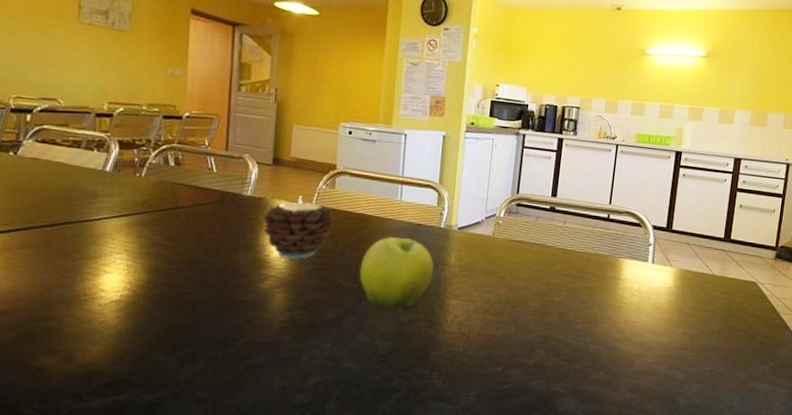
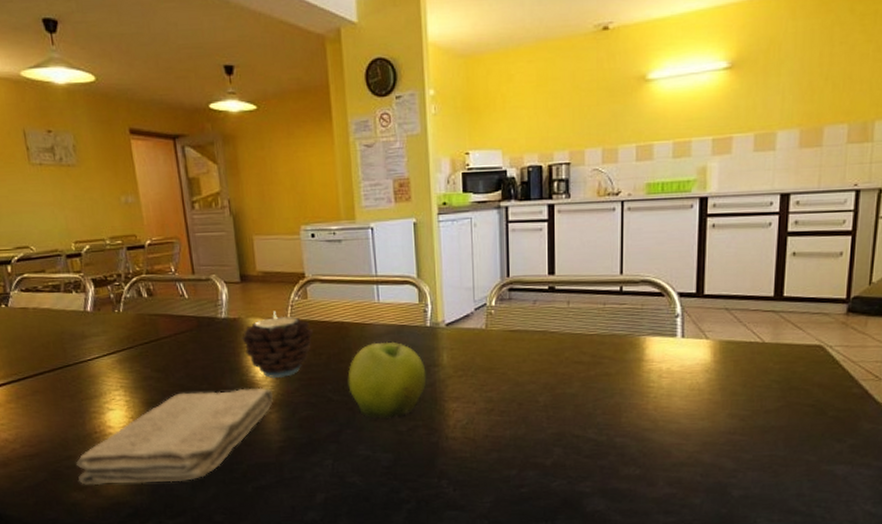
washcloth: none [51,263,284,354] -> present [76,387,273,485]

